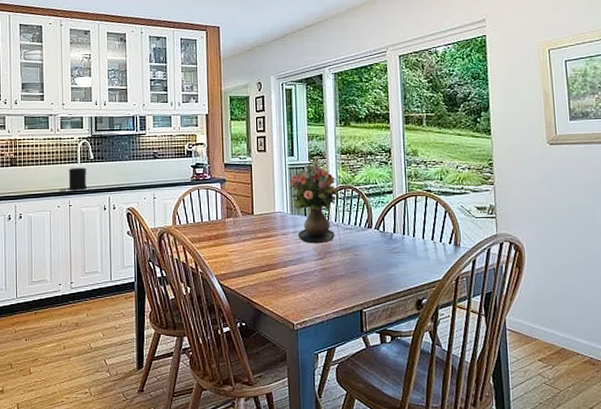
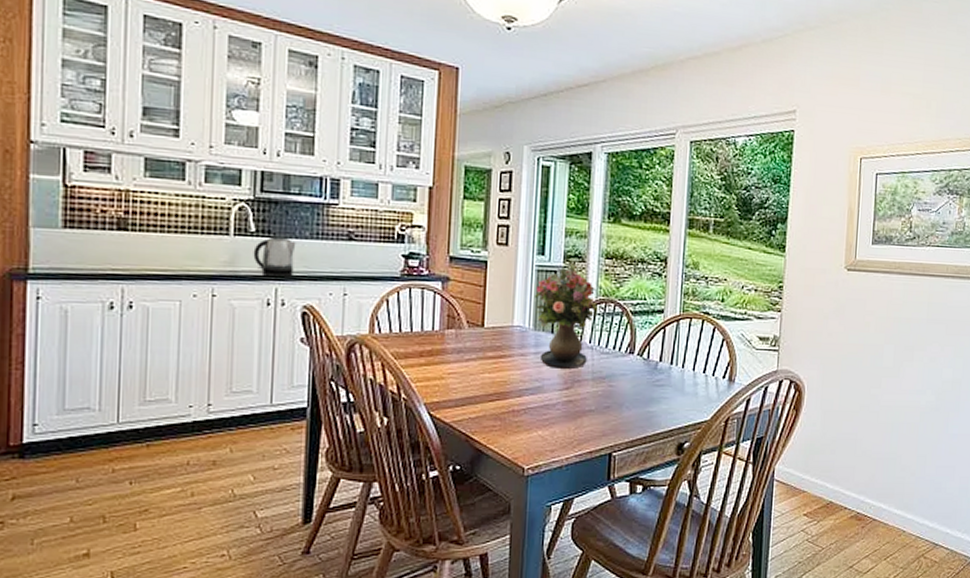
coffee maker: present [59,167,91,192] -> none [197,241,249,277]
kettle: none [93,161,120,190] -> present [253,236,296,278]

